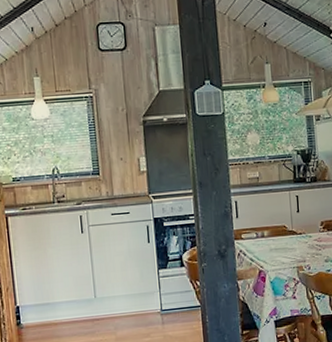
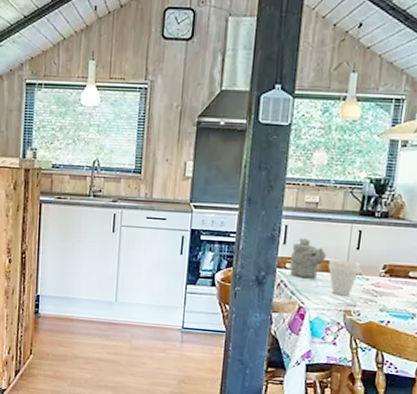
teapot: none [244,210,274,244] -> present [289,238,326,278]
cup: none [276,222,303,255] -> present [328,259,361,296]

